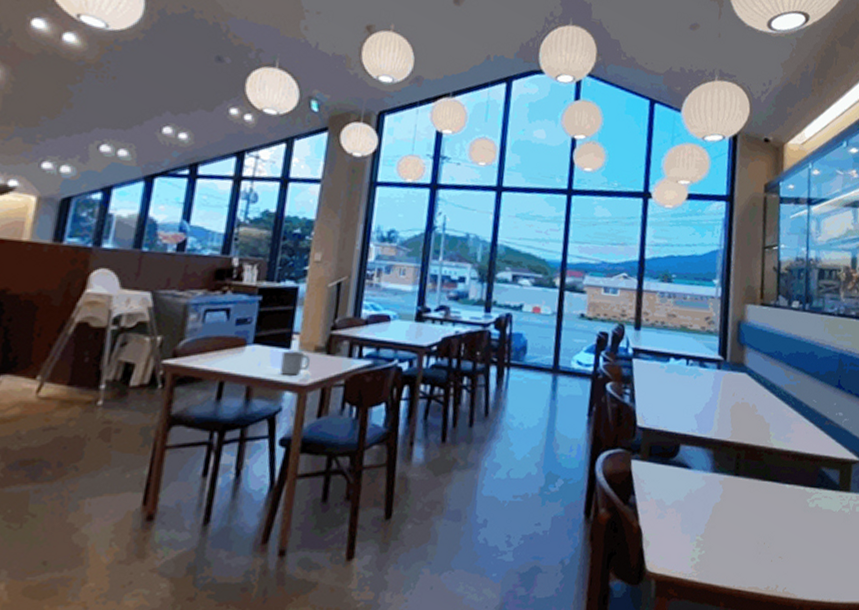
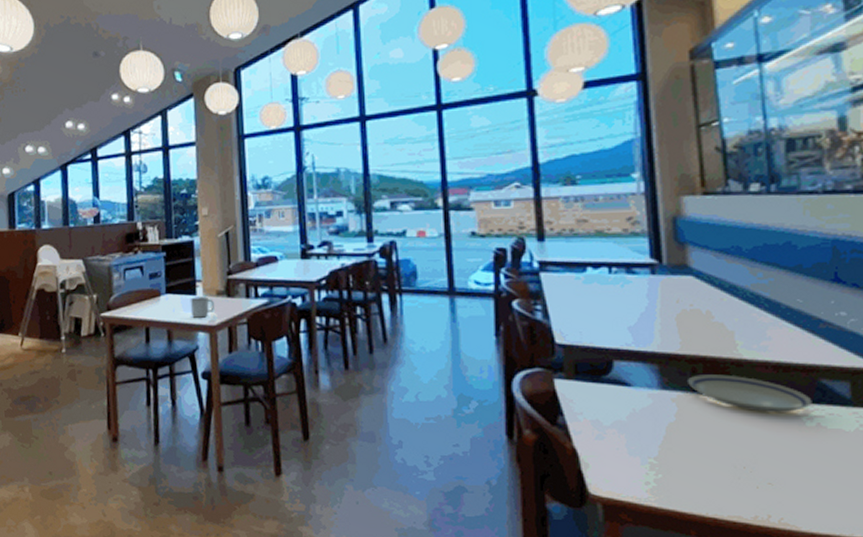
plate: none [733,460,815,496] -> present [688,374,812,414]

